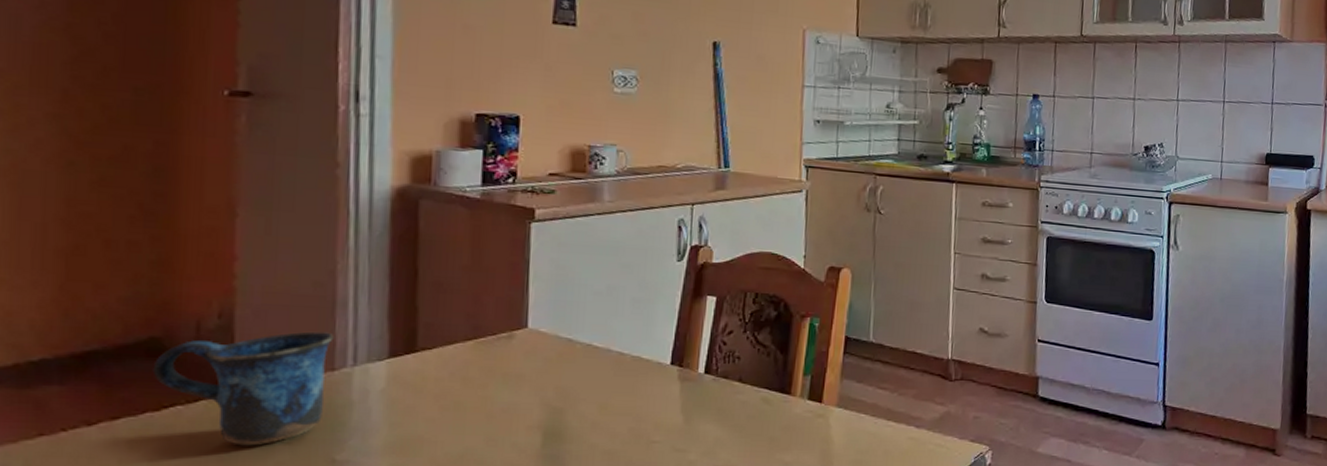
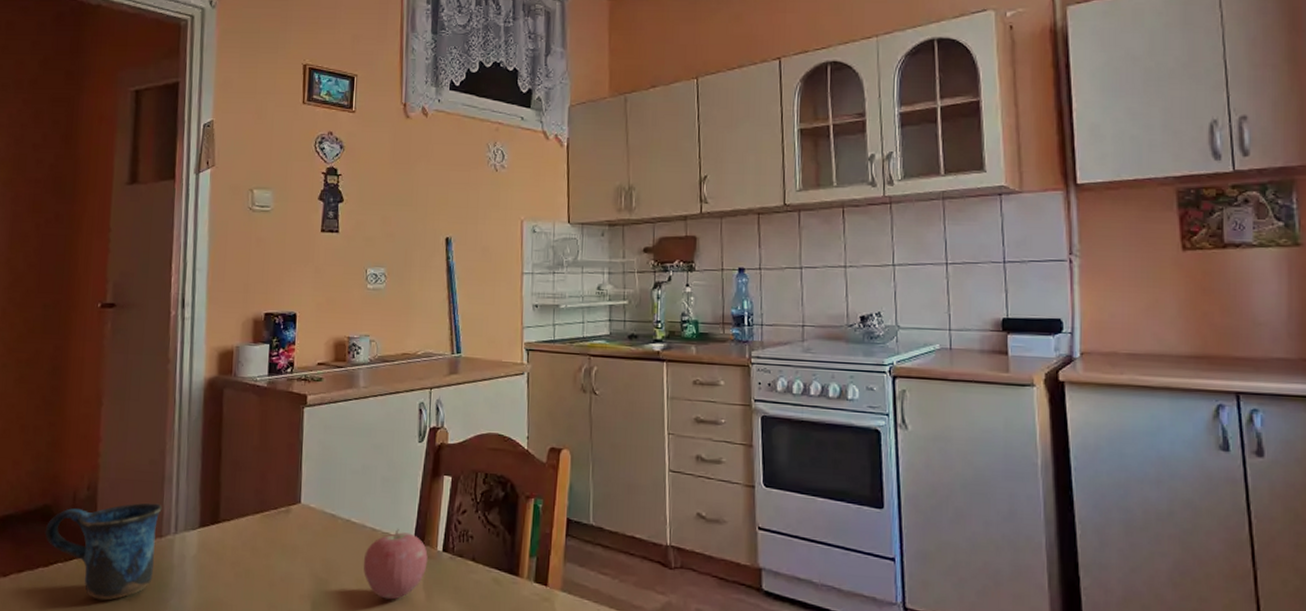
apple: none [607,351,687,425] -> present [363,528,428,600]

